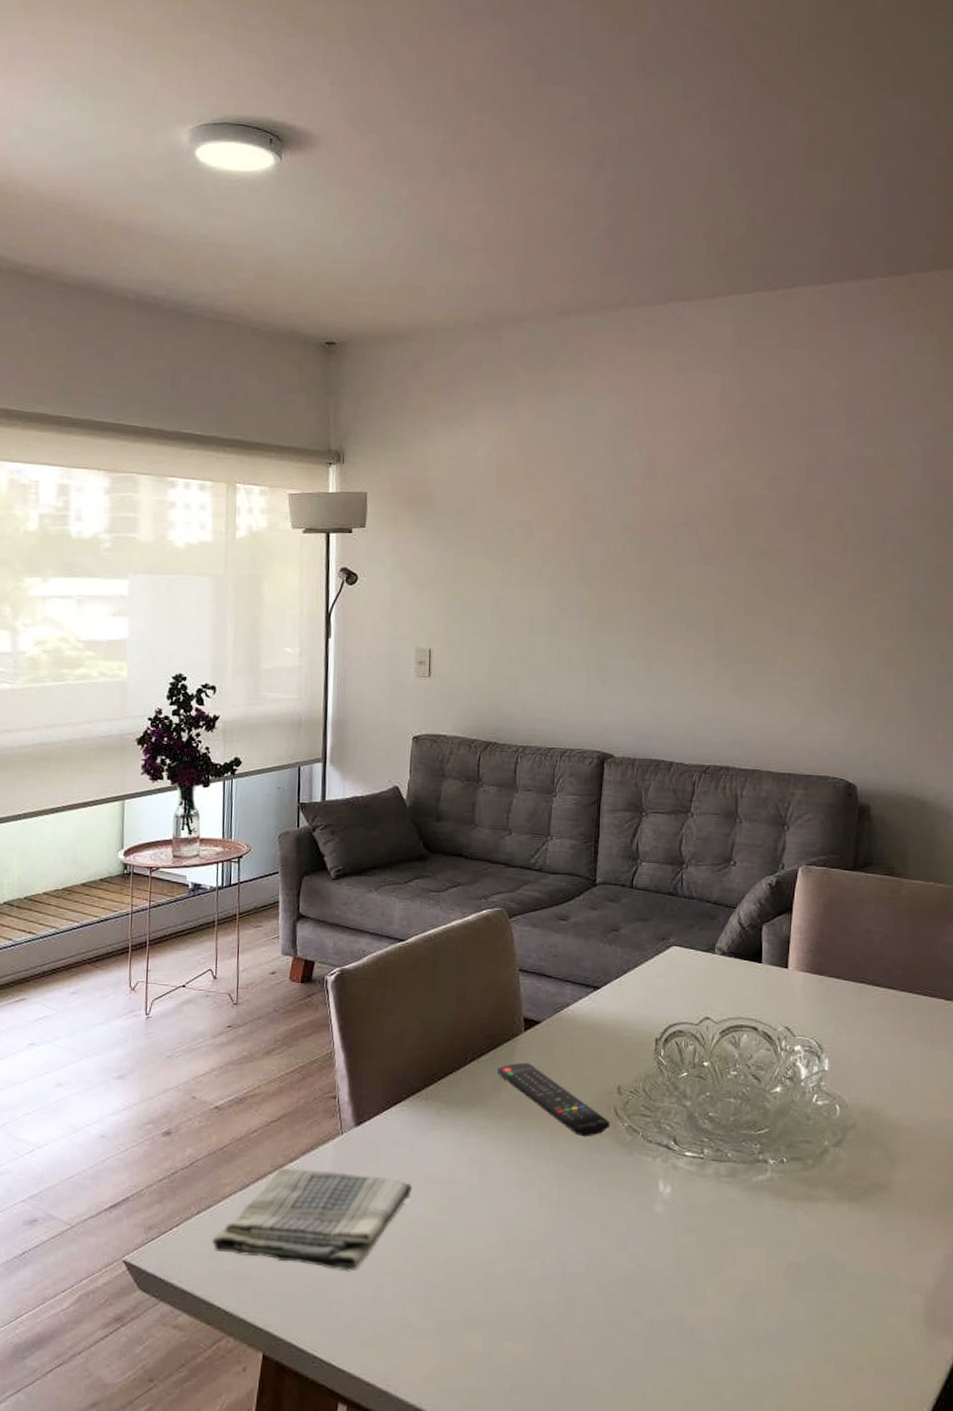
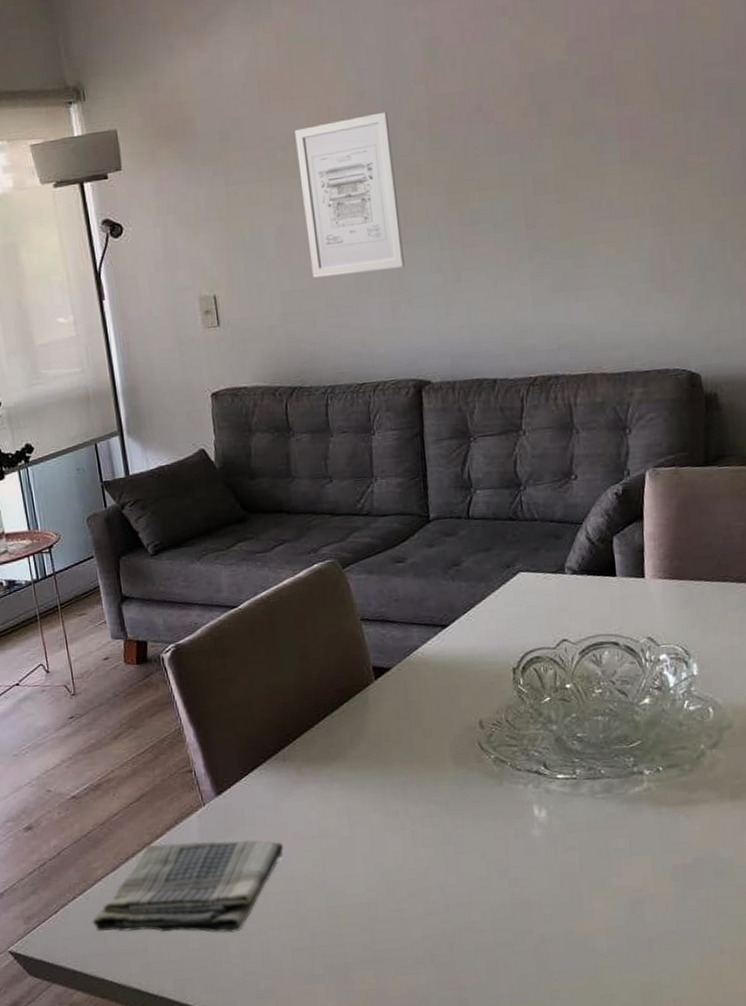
remote control: present [496,1062,611,1137] -> none [352,710,477,775]
wall art: none [520,513,607,650] -> present [295,111,404,278]

